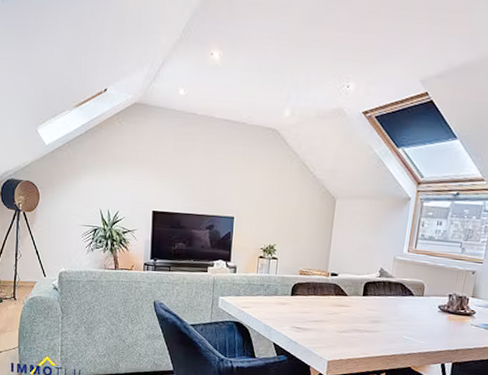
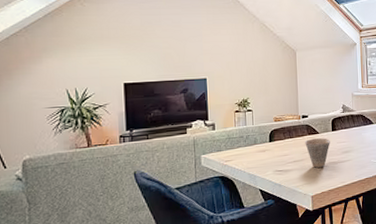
cup: none [329,300,359,333] -> present [305,138,330,168]

